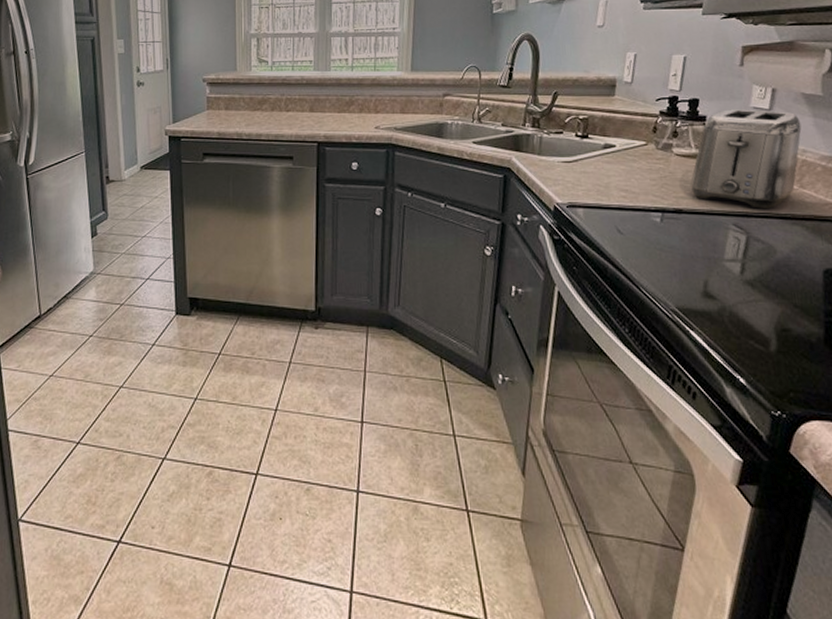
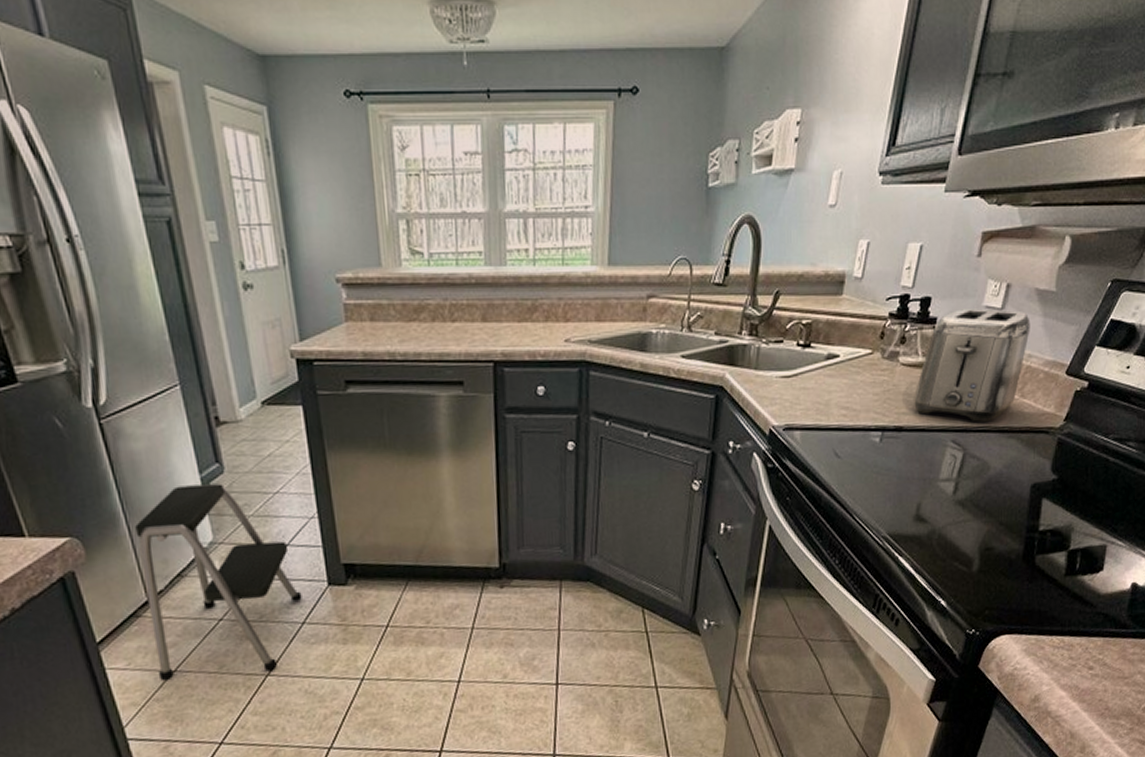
step stool: none [39,227,155,384] -> present [135,483,302,680]

